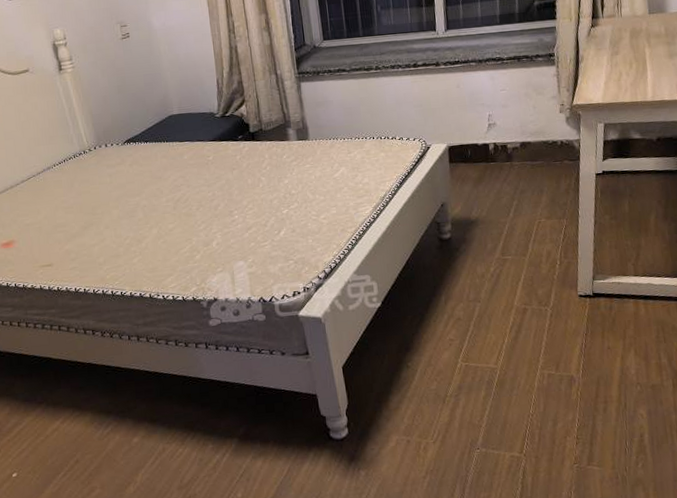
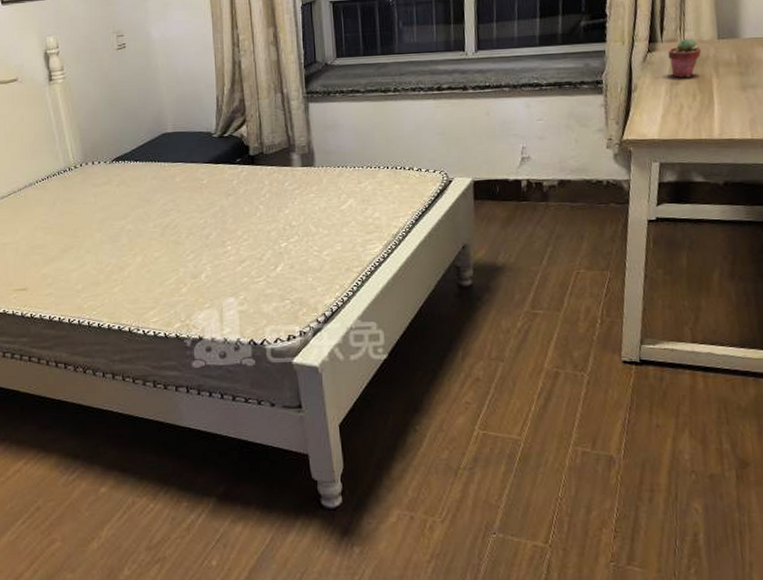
potted succulent: none [608,13,636,49] -> present [668,38,702,78]

